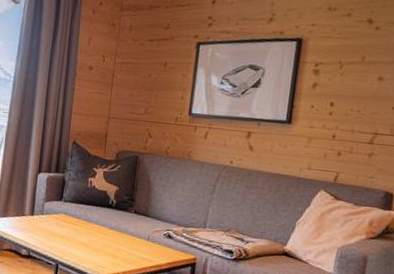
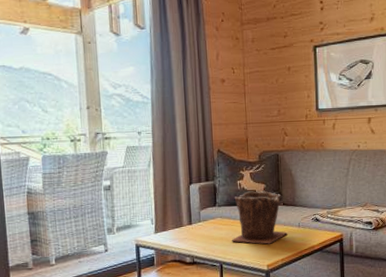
plant pot: none [71,191,134,253] -> present [231,190,288,244]

